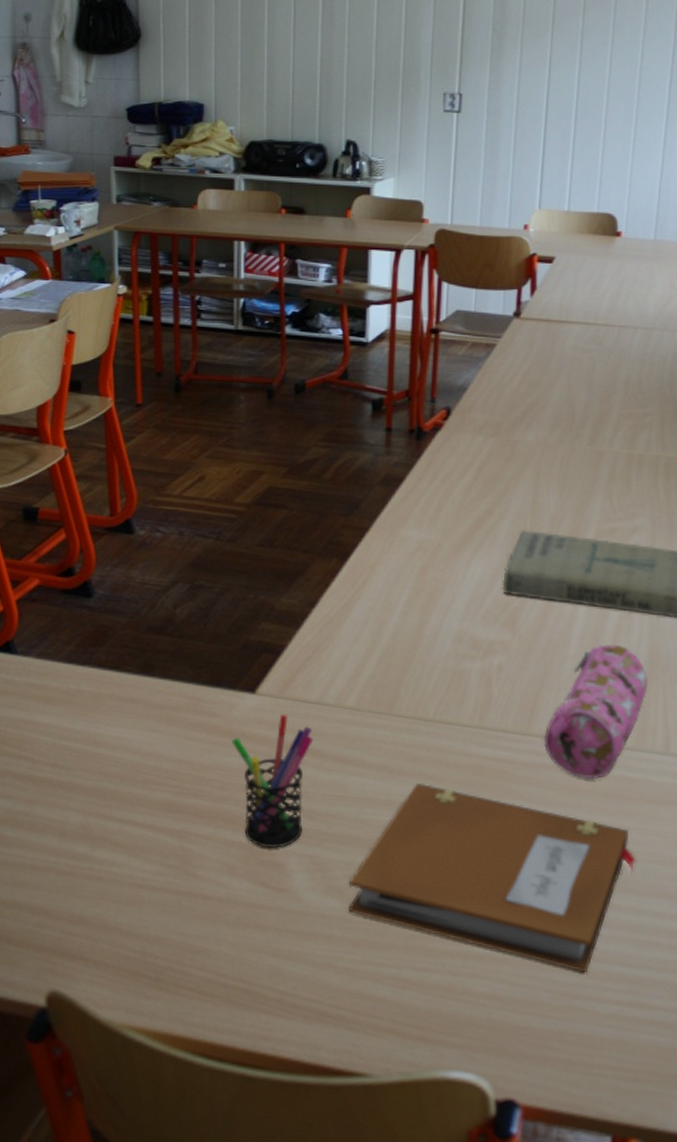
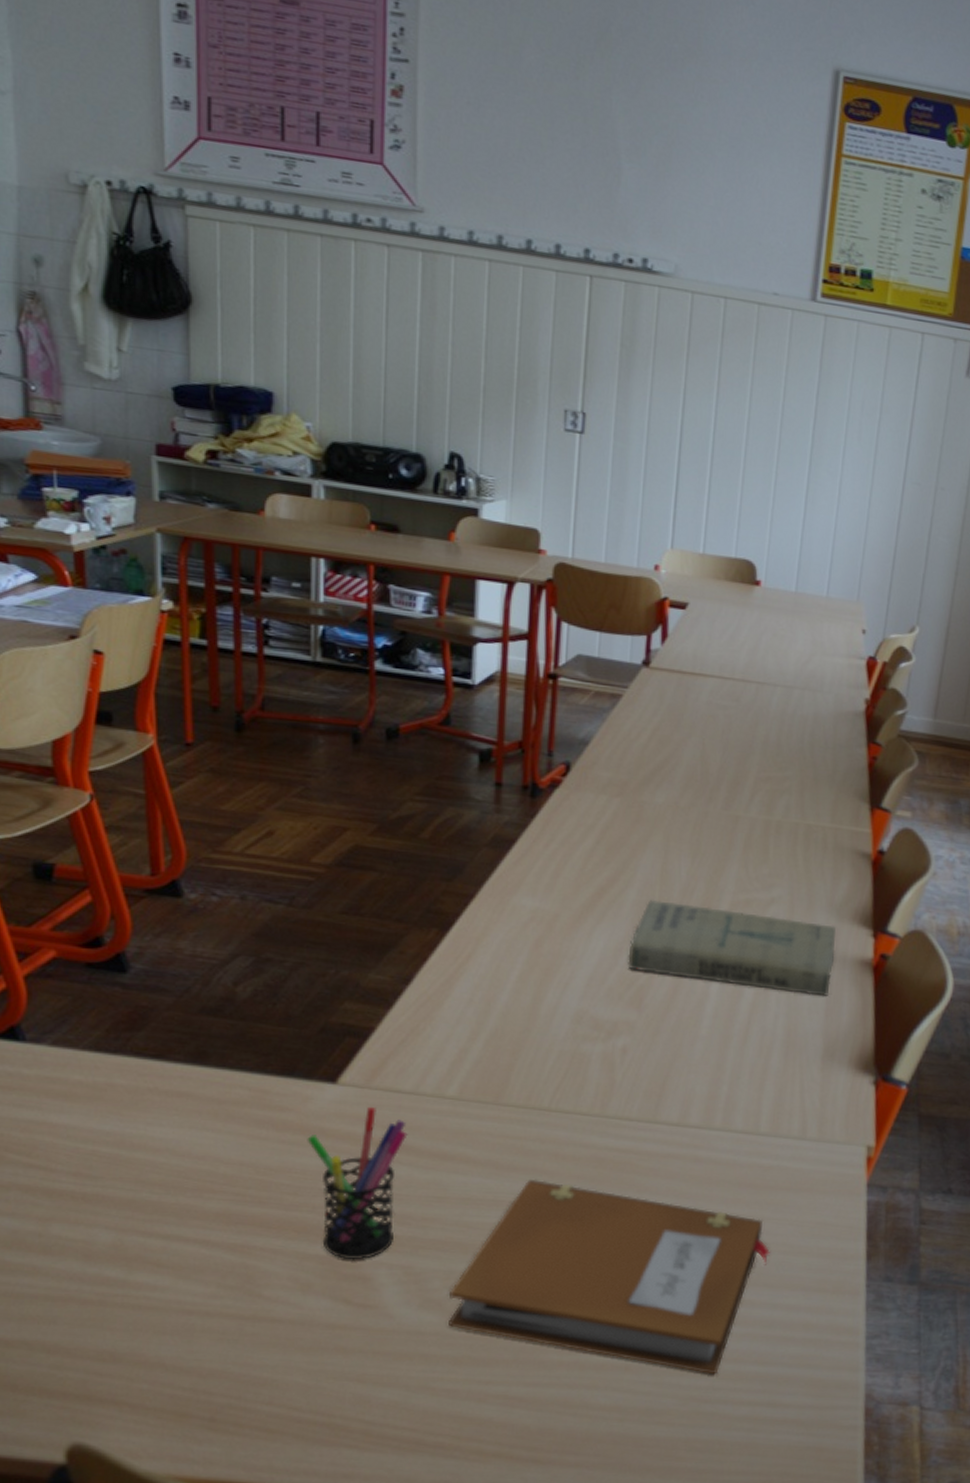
pencil case: present [543,644,649,780] -> none [672,1023,785,1169]

